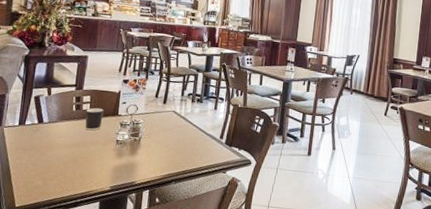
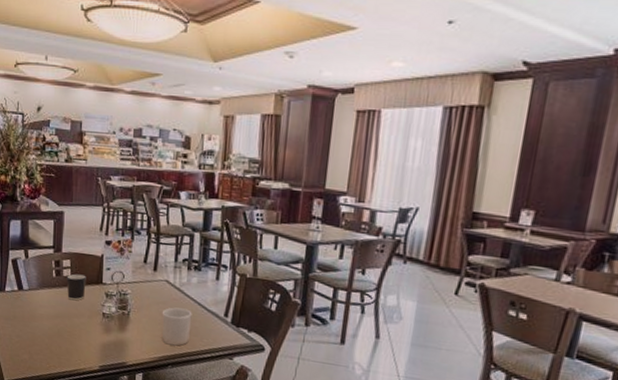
mug: none [167,133,194,165] -> present [161,307,192,346]

